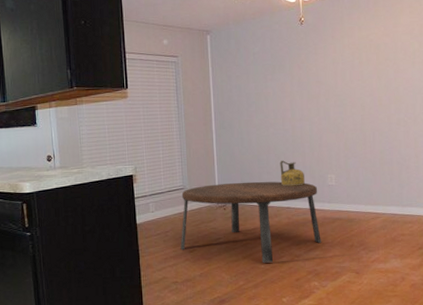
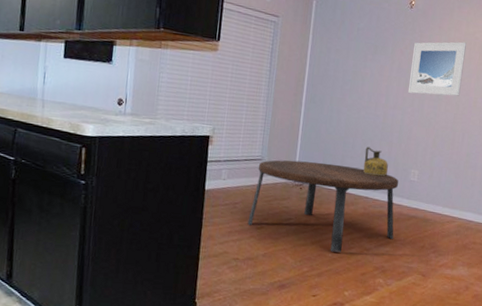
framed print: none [310,46,364,103] -> present [407,41,467,96]

